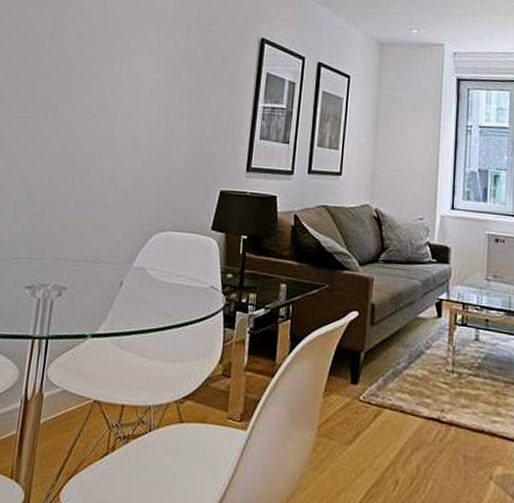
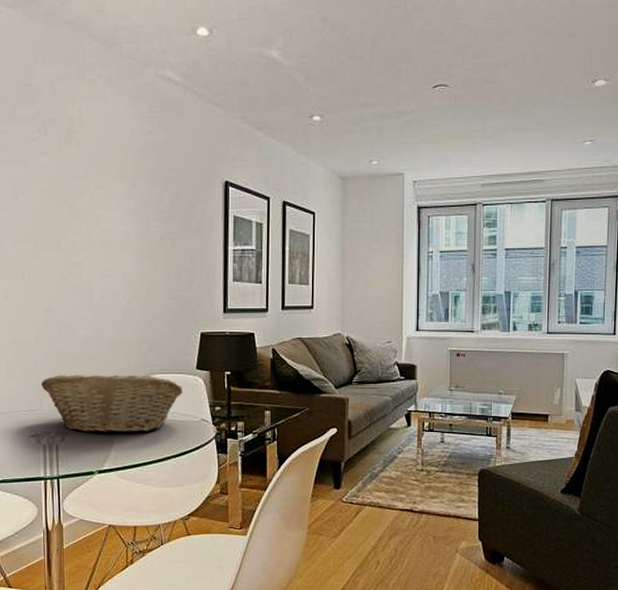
fruit basket: none [46,222,195,295] -> present [41,375,183,434]

